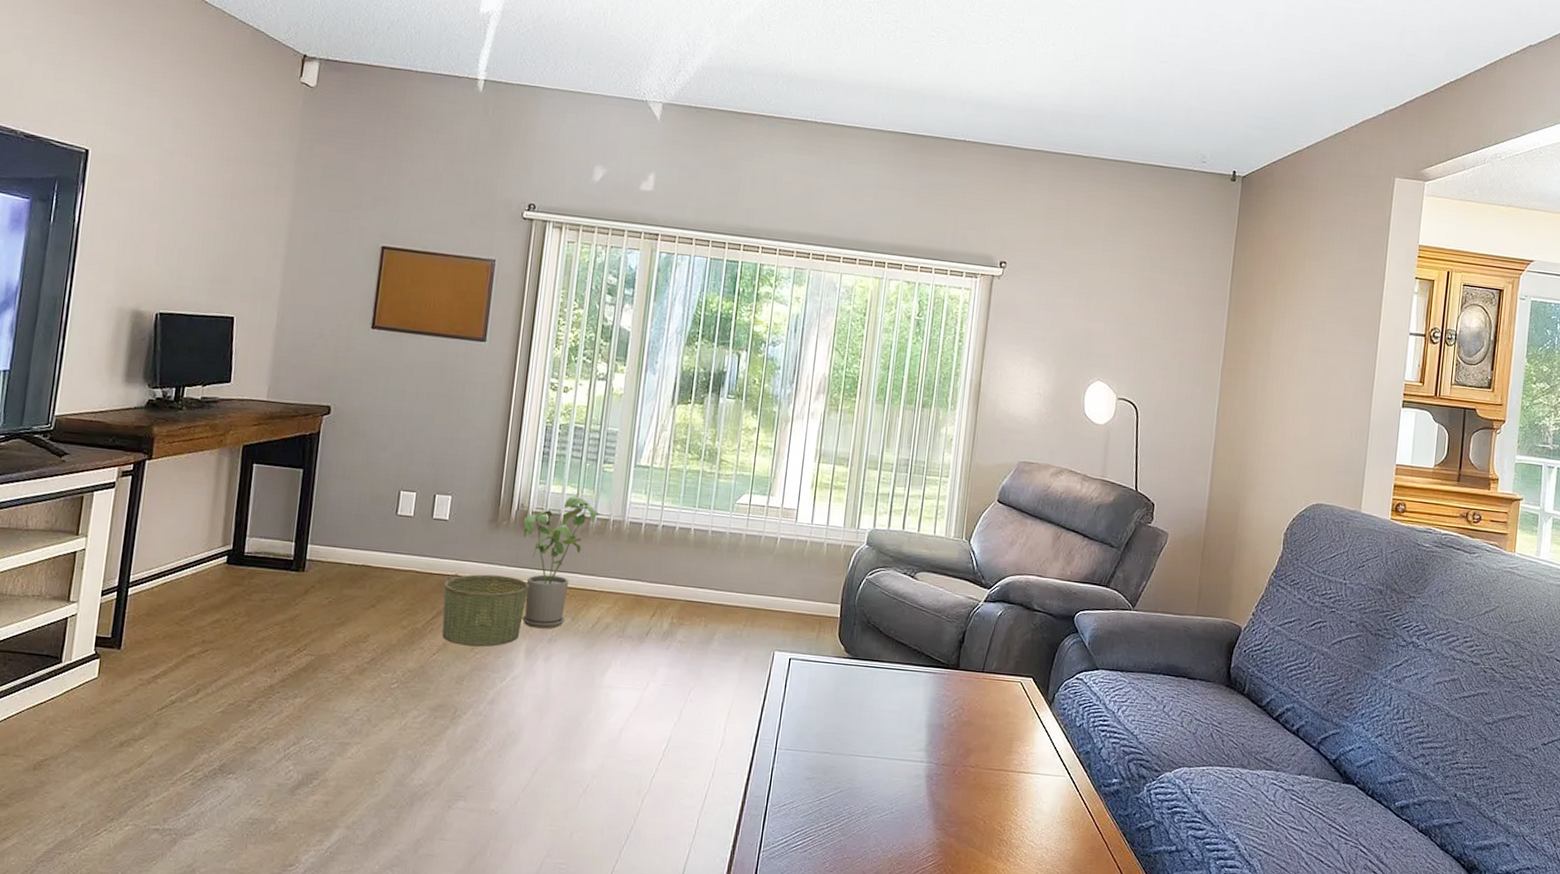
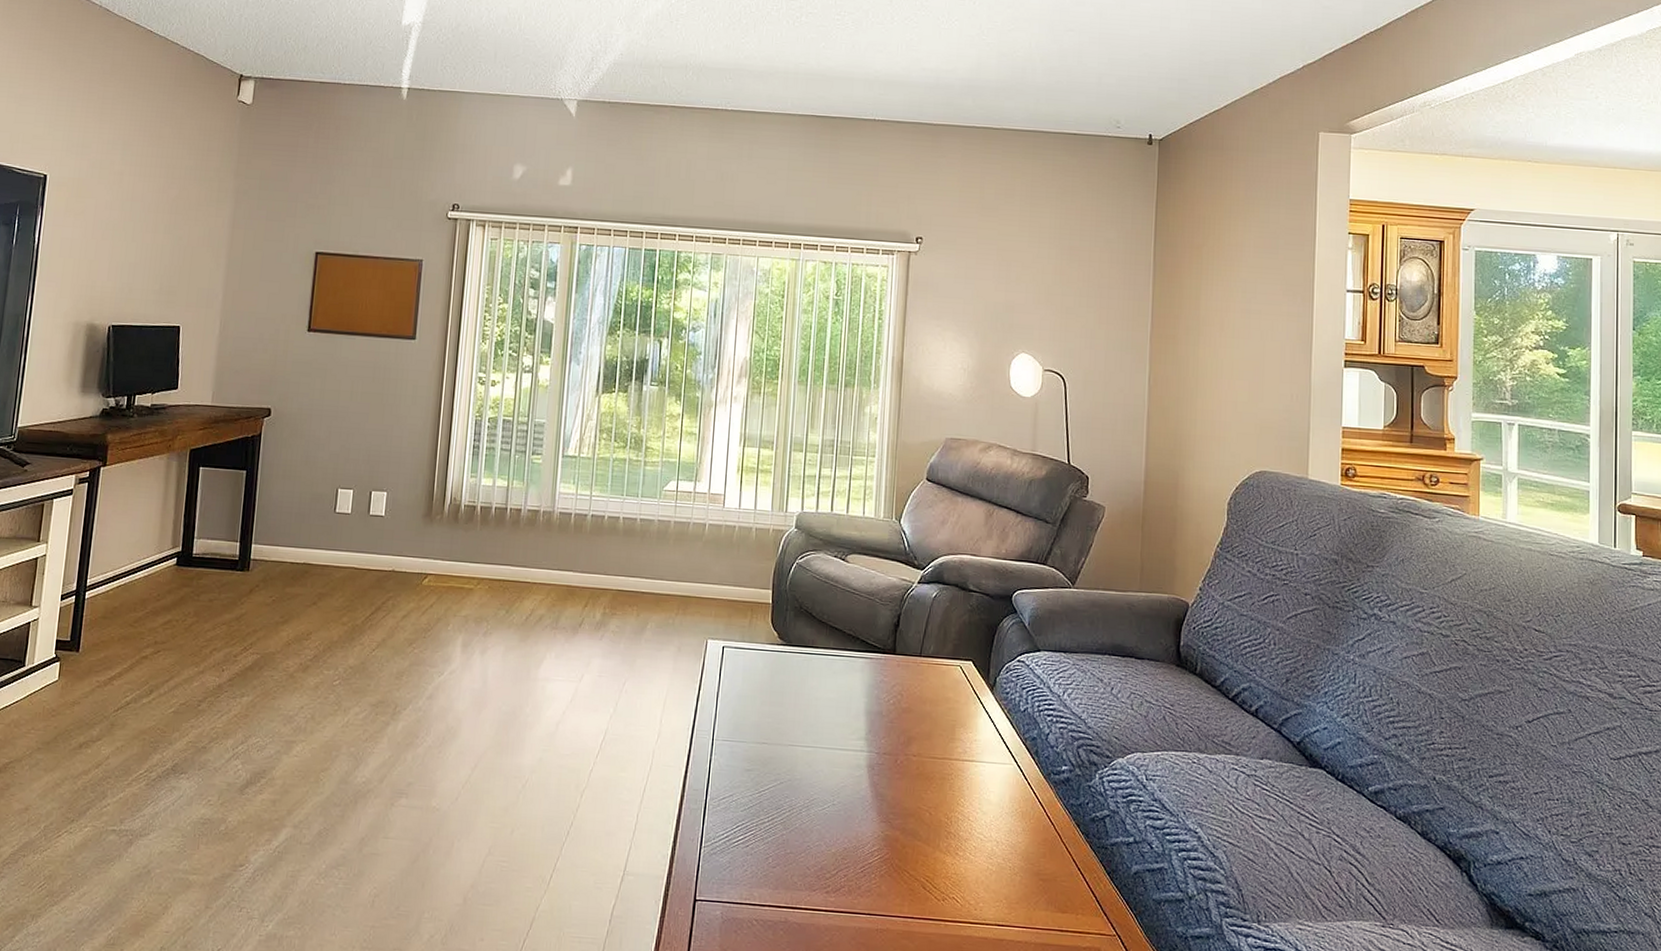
basket: present [442,574,530,647] -> none [380,569,464,642]
house plant: present [522,495,603,629] -> none [456,488,533,622]

